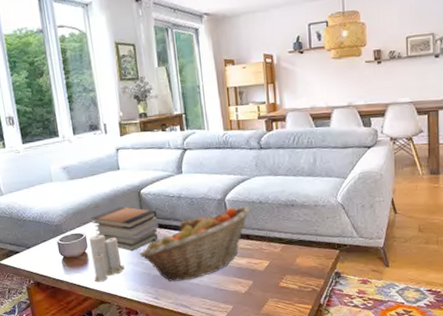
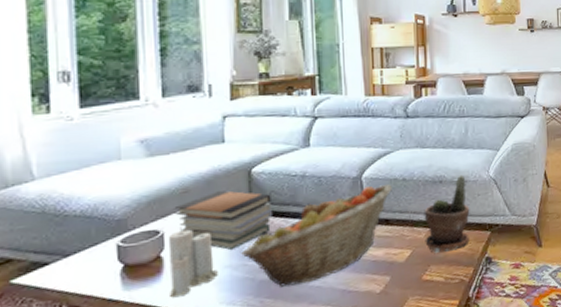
potted plant: none [278,199,320,265] -> present [424,174,470,253]

